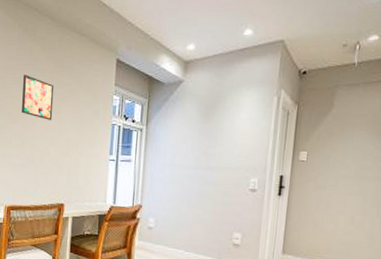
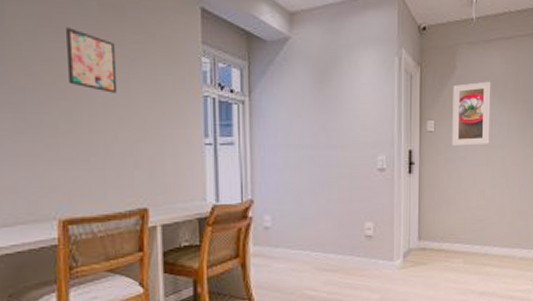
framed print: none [323,119,369,176] -> present [452,81,491,146]

